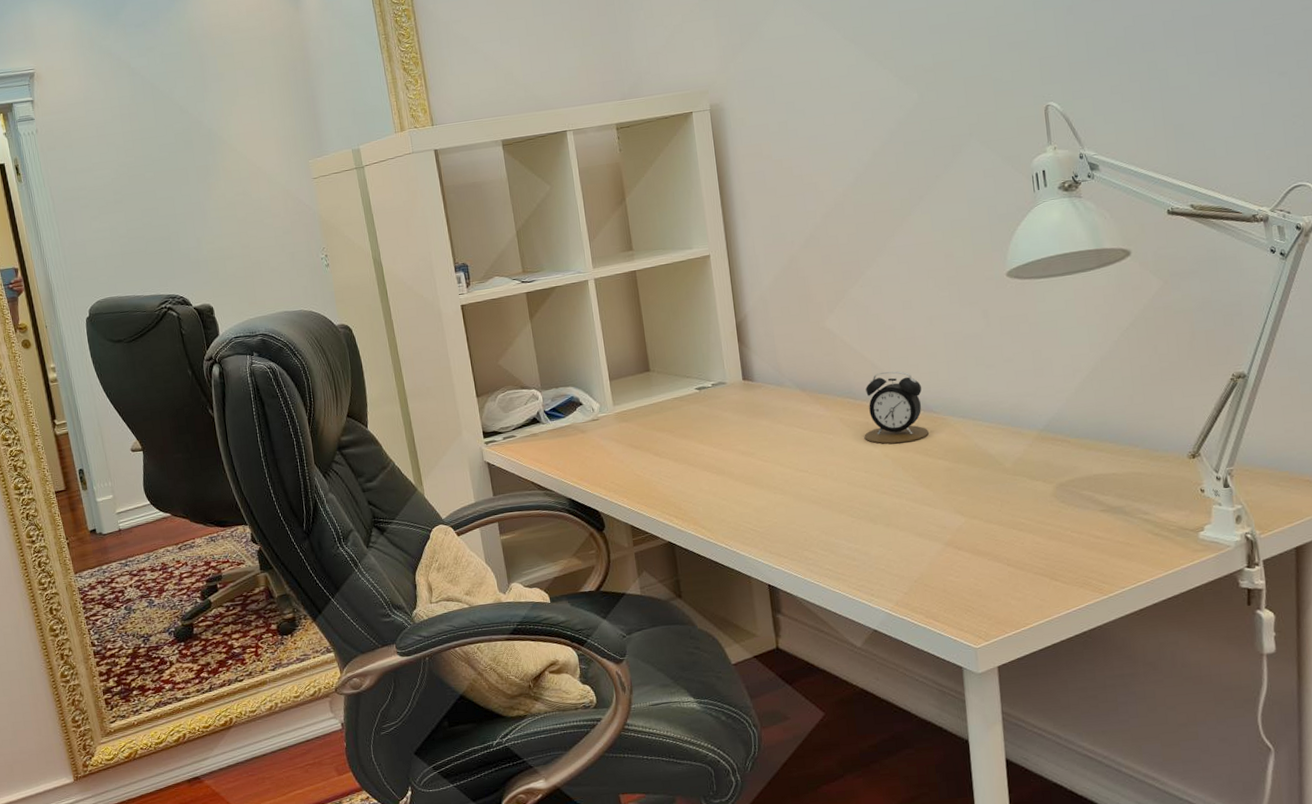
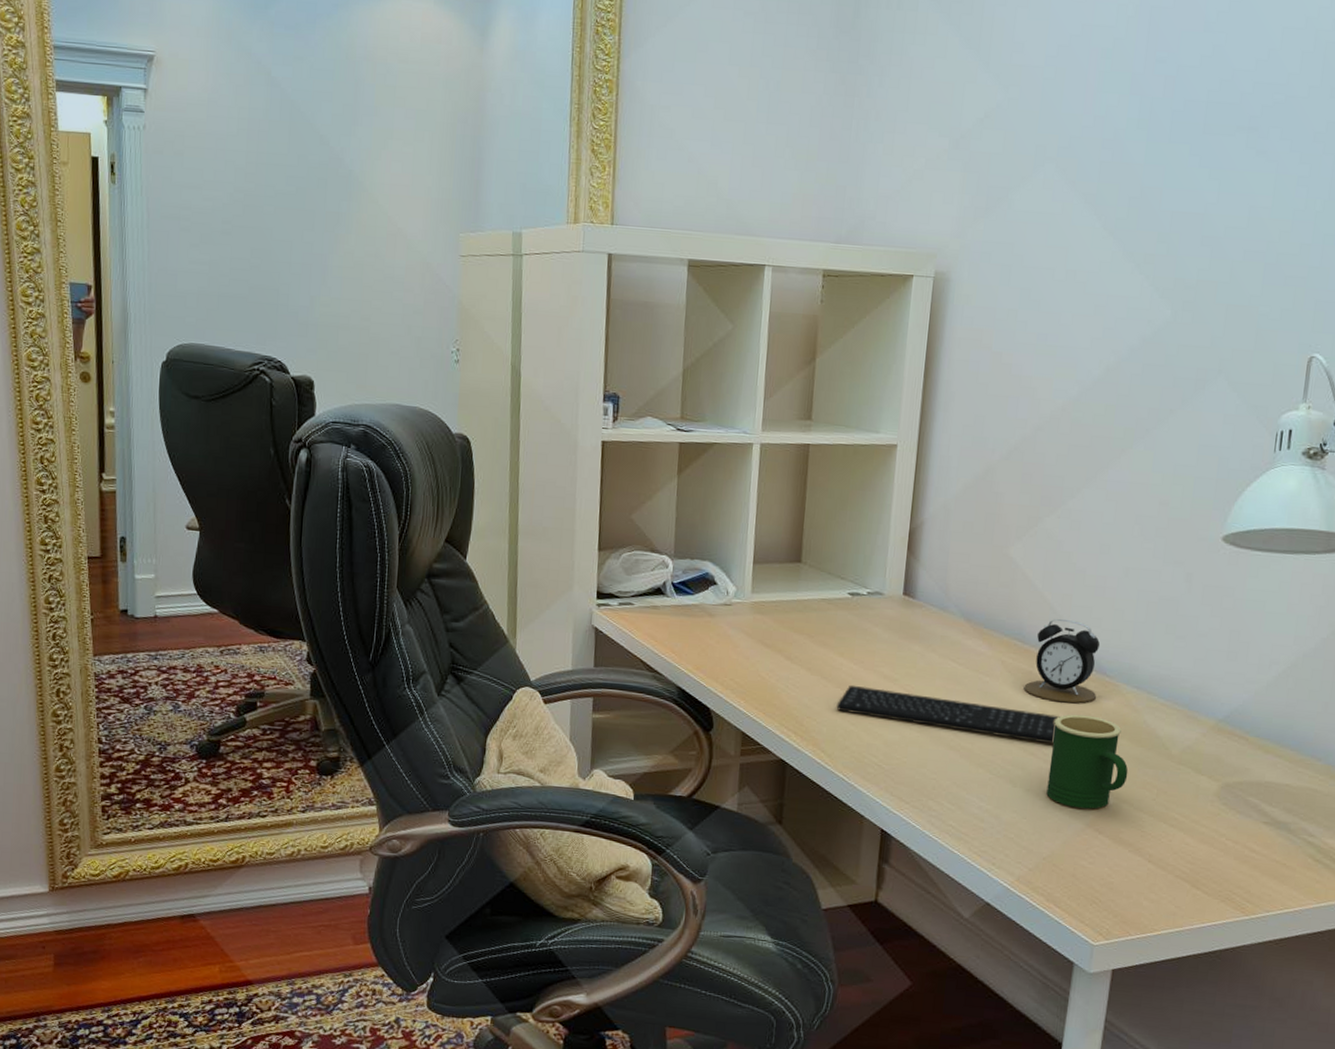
keyboard: none [706,455,902,491] -> present [836,684,1060,745]
mug: none [897,449,972,532] -> present [1046,714,1129,809]

